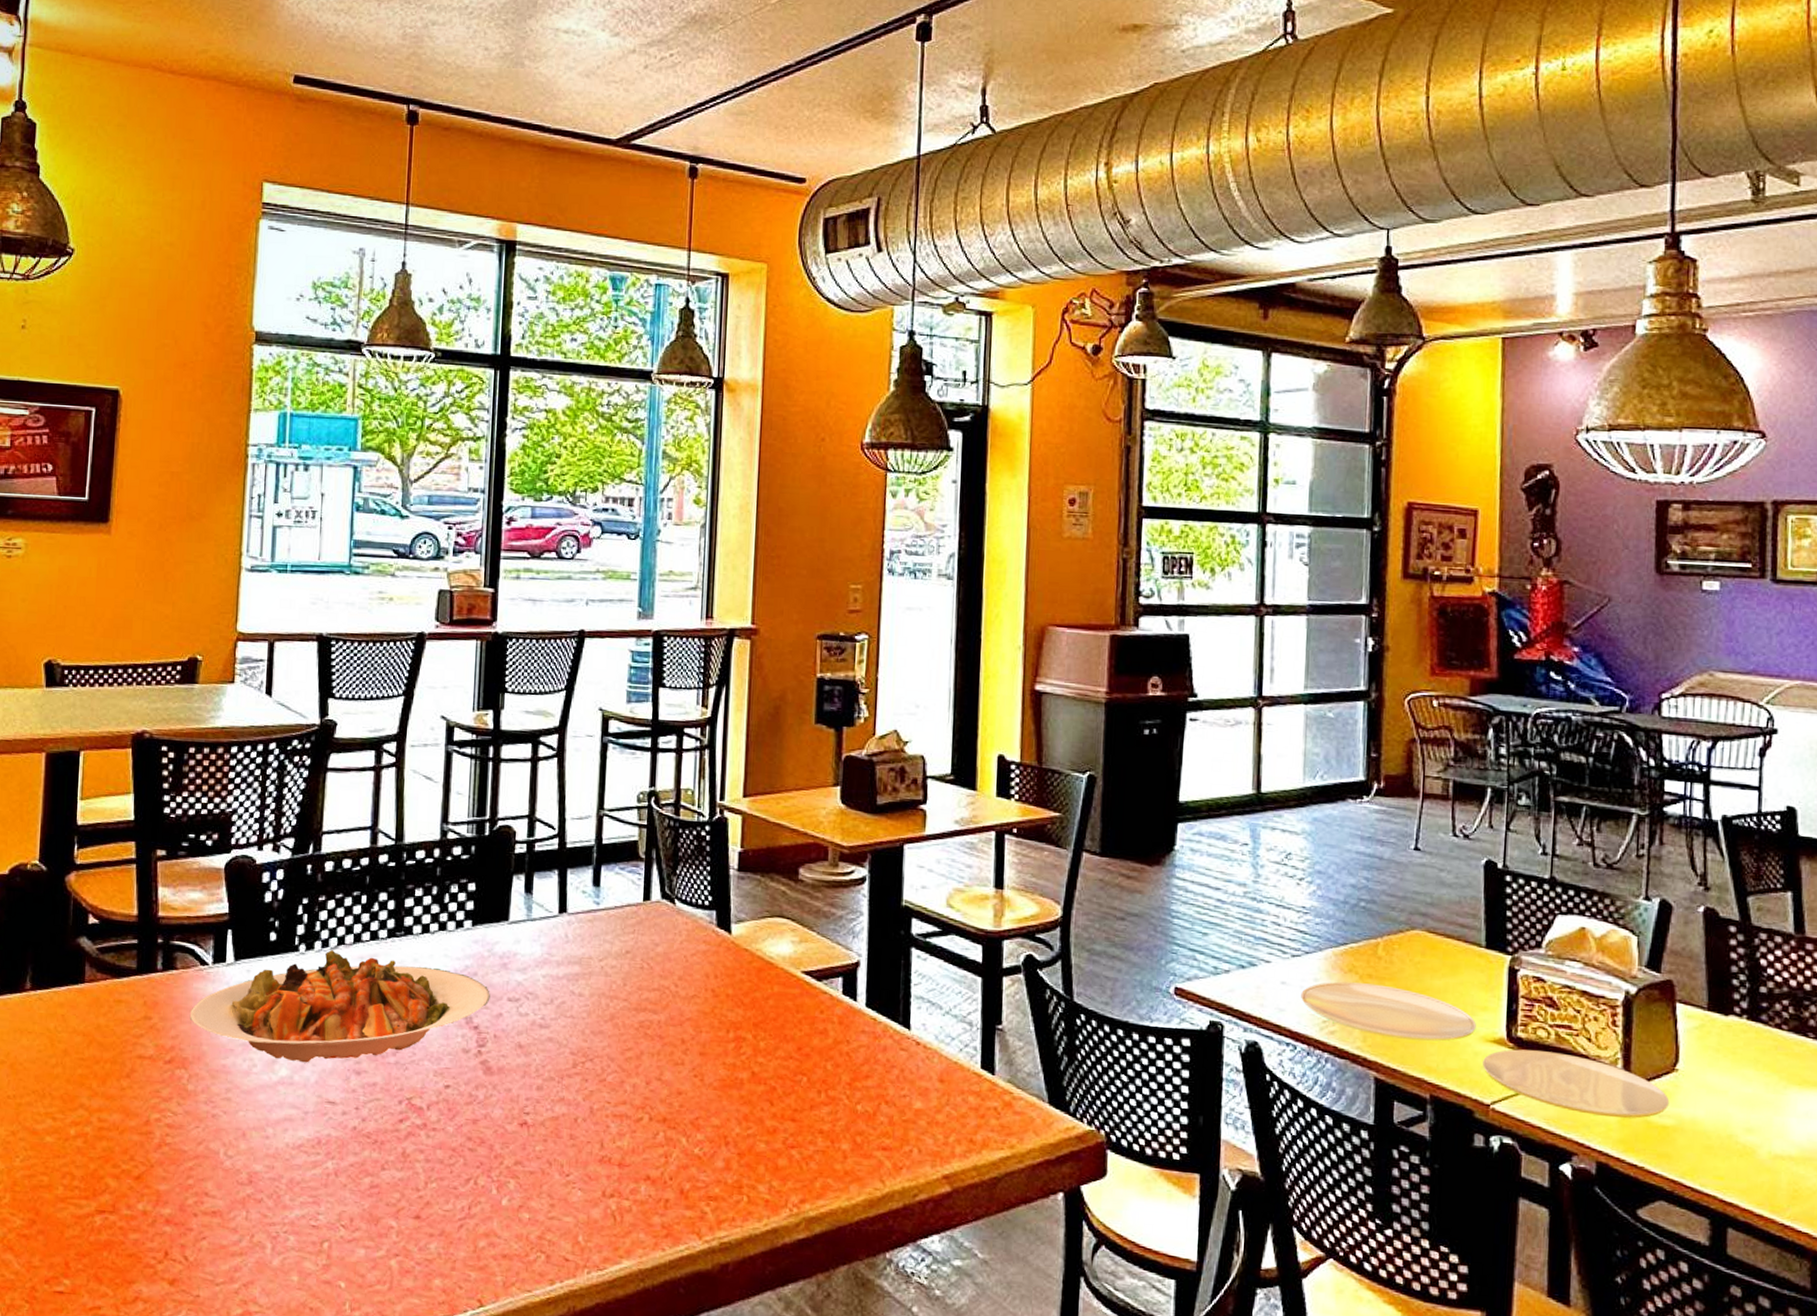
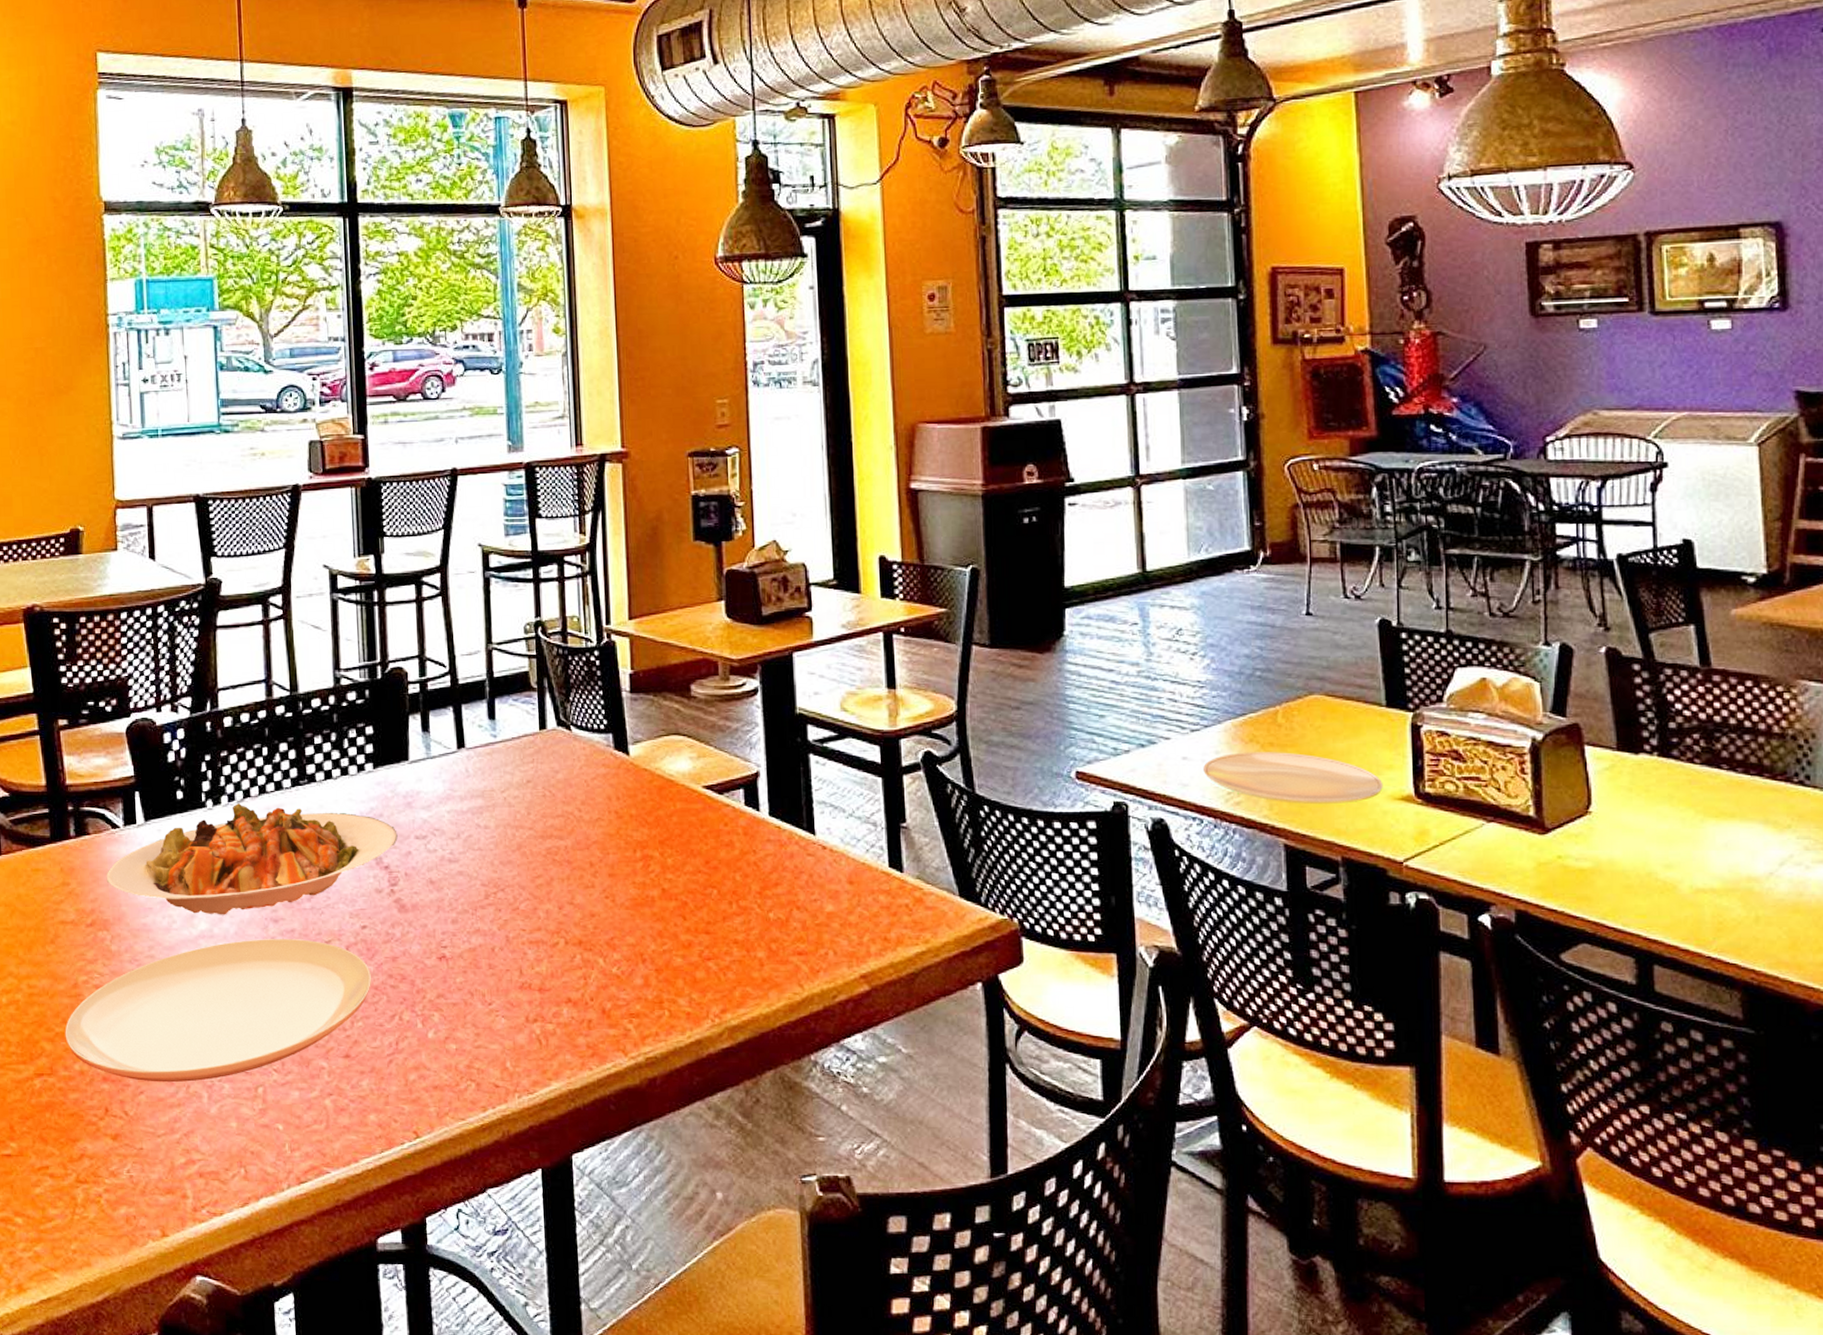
plate: none [131,1090,450,1231] -> present [65,939,371,1083]
plate: present [1482,1049,1670,1119] -> none [1392,805,1585,865]

